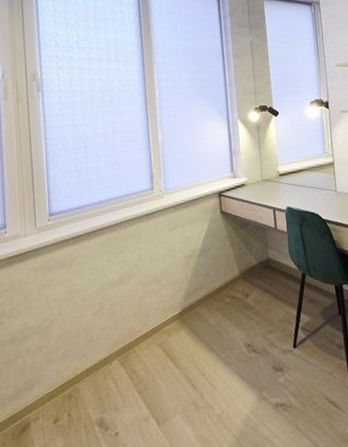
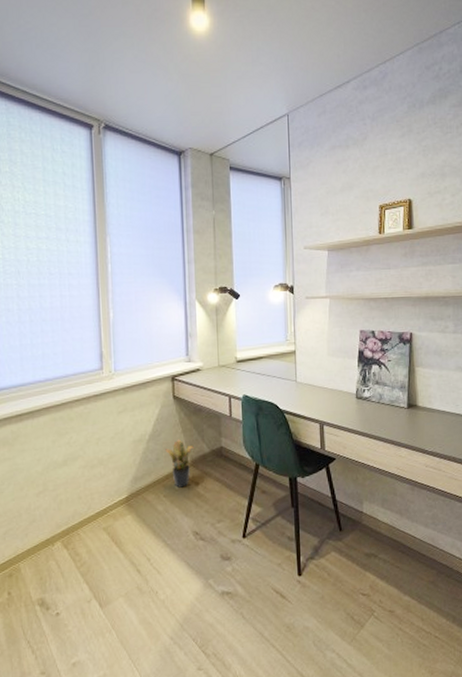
potted plant: none [215,253,243,301] -> present [165,439,194,488]

